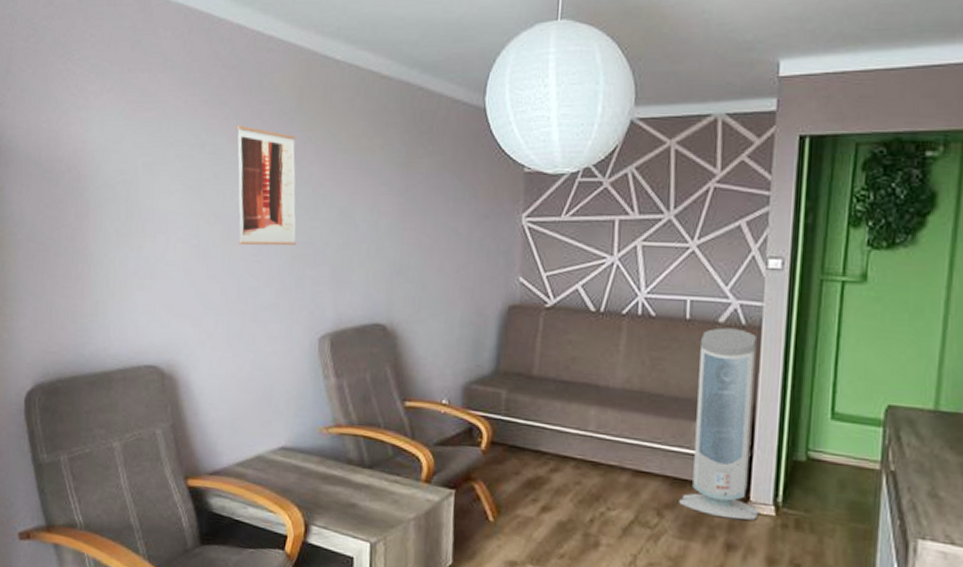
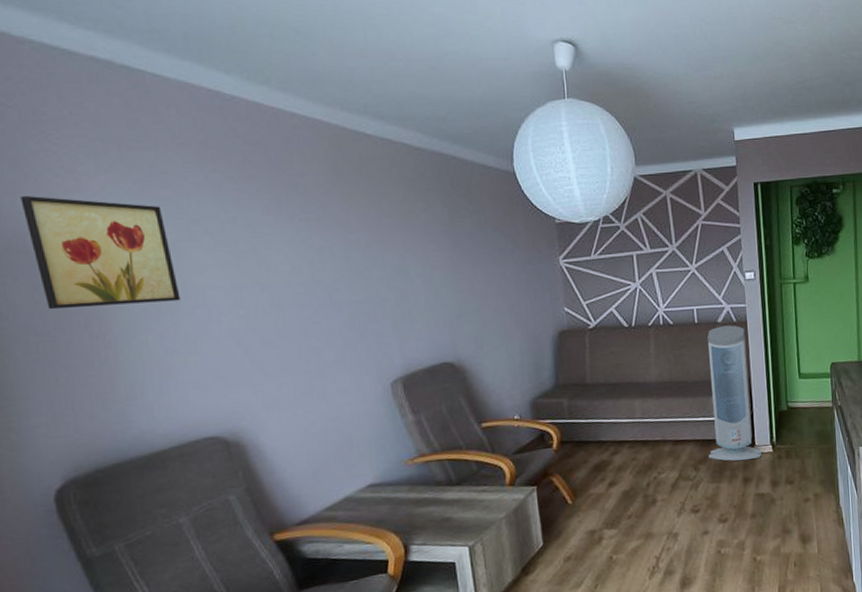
wall art: none [43,112,148,224] -> present [20,196,181,310]
wall art: present [237,126,297,246] -> none [271,198,354,311]

